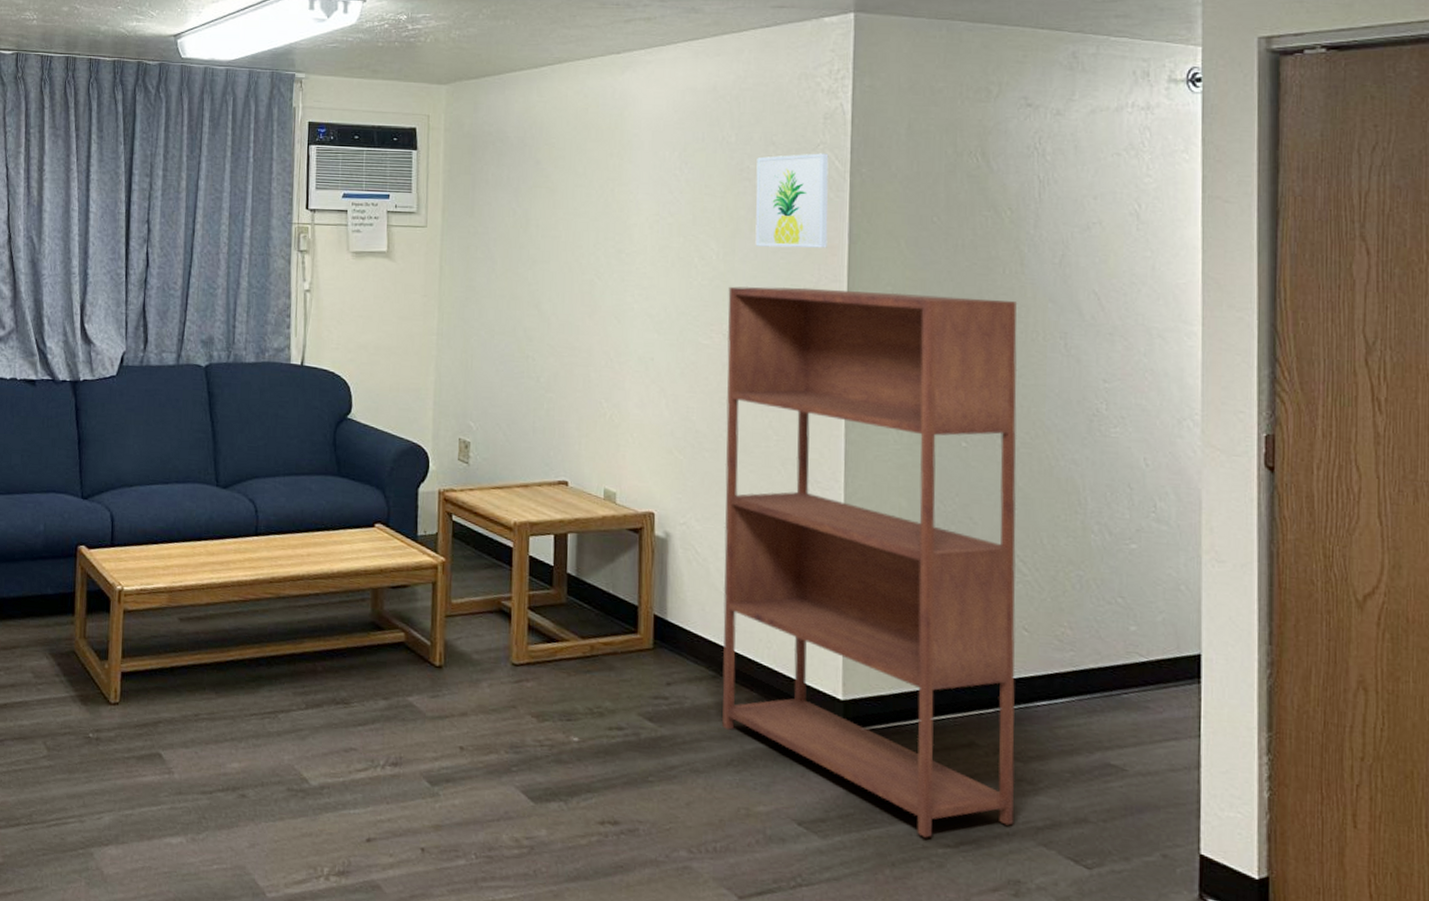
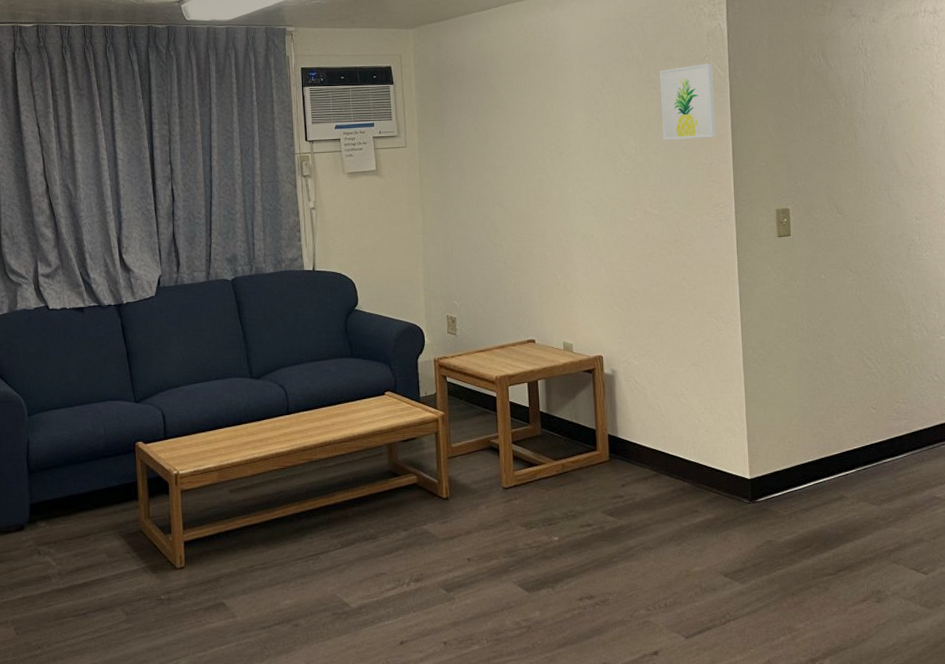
bookshelf: present [721,286,1018,838] -> none [645,165,874,571]

